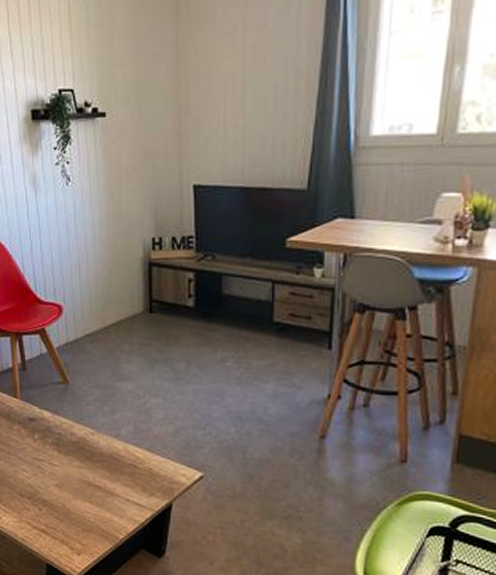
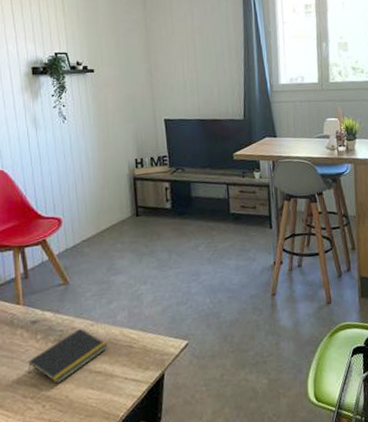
notepad: none [25,435,109,490] -> present [28,328,108,384]

